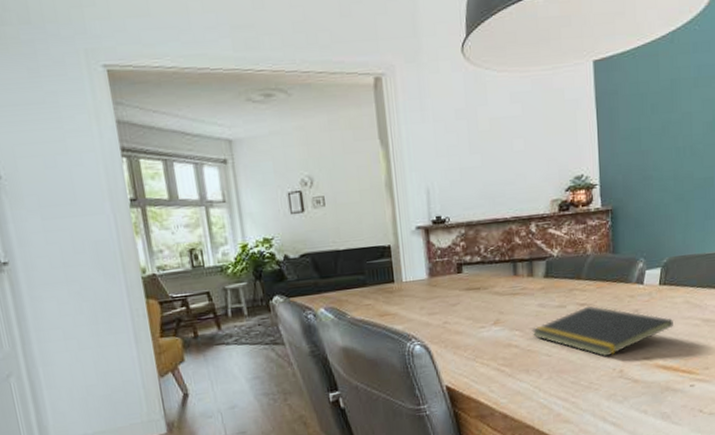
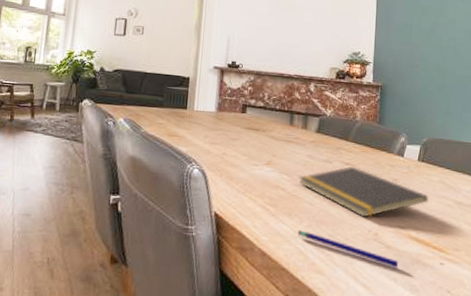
pen: none [538,384,648,400] -> present [297,230,399,268]

